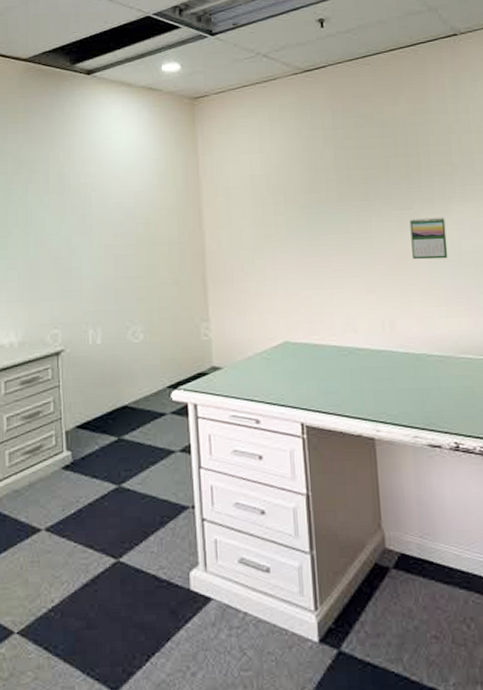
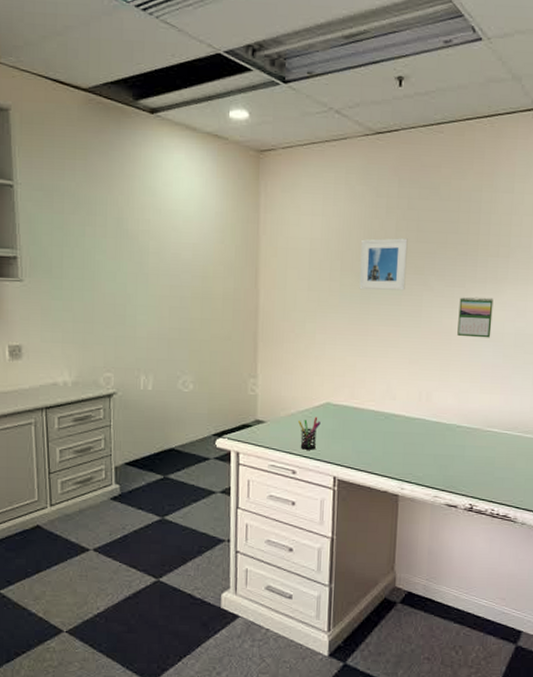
pen holder: none [257,358,281,395] -> present [298,417,321,450]
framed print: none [302,167,352,221] -> present [359,238,408,291]

